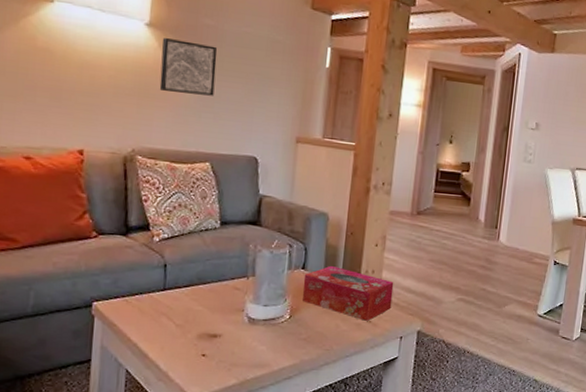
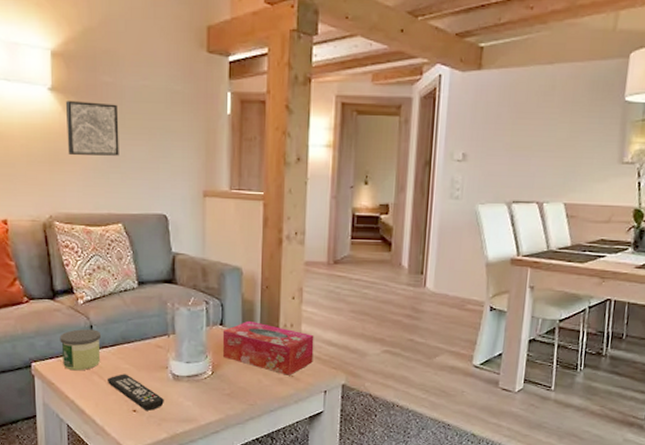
candle: none [128,267,176,312] -> present [60,329,102,371]
remote control: none [176,316,237,355] -> present [106,374,164,411]

